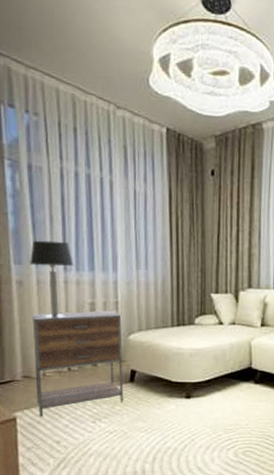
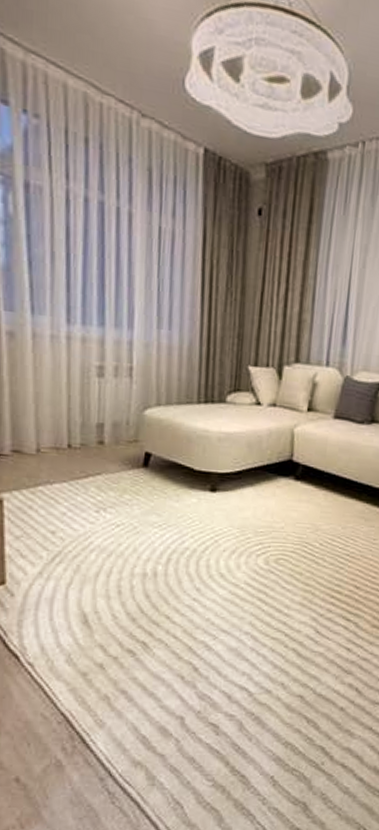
table lamp: present [30,240,74,318] -> none [24,282,80,382]
nightstand: present [32,310,124,417] -> none [25,374,137,501]

